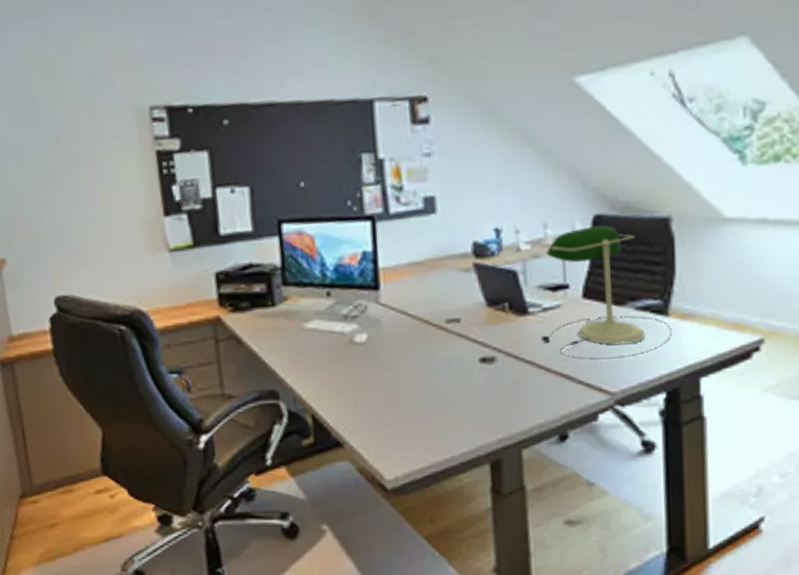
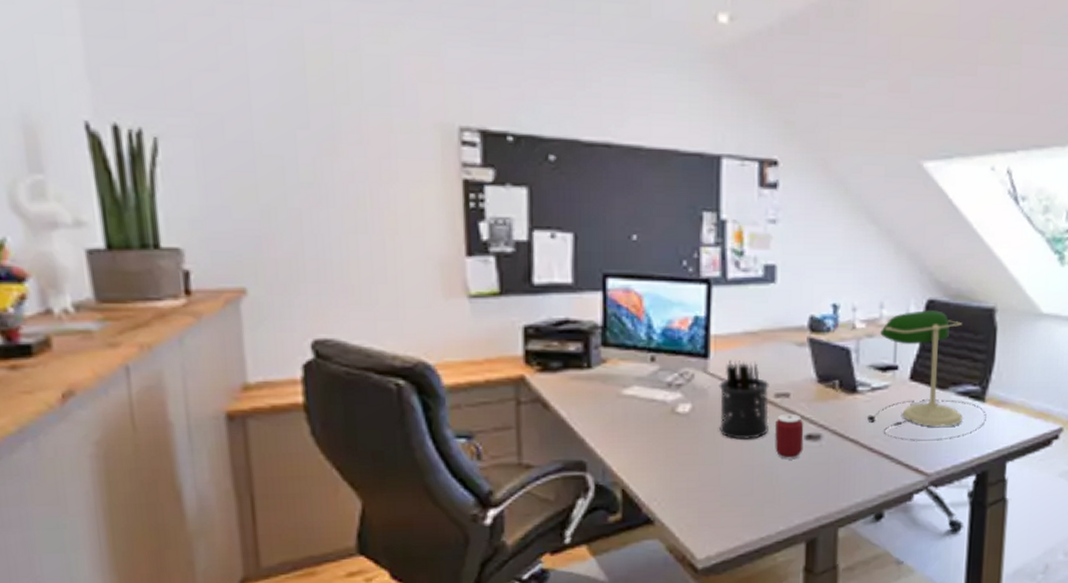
pen holder: none [391,289,443,365] -> present [718,359,769,439]
can: none [449,338,479,383] -> present [775,413,804,460]

